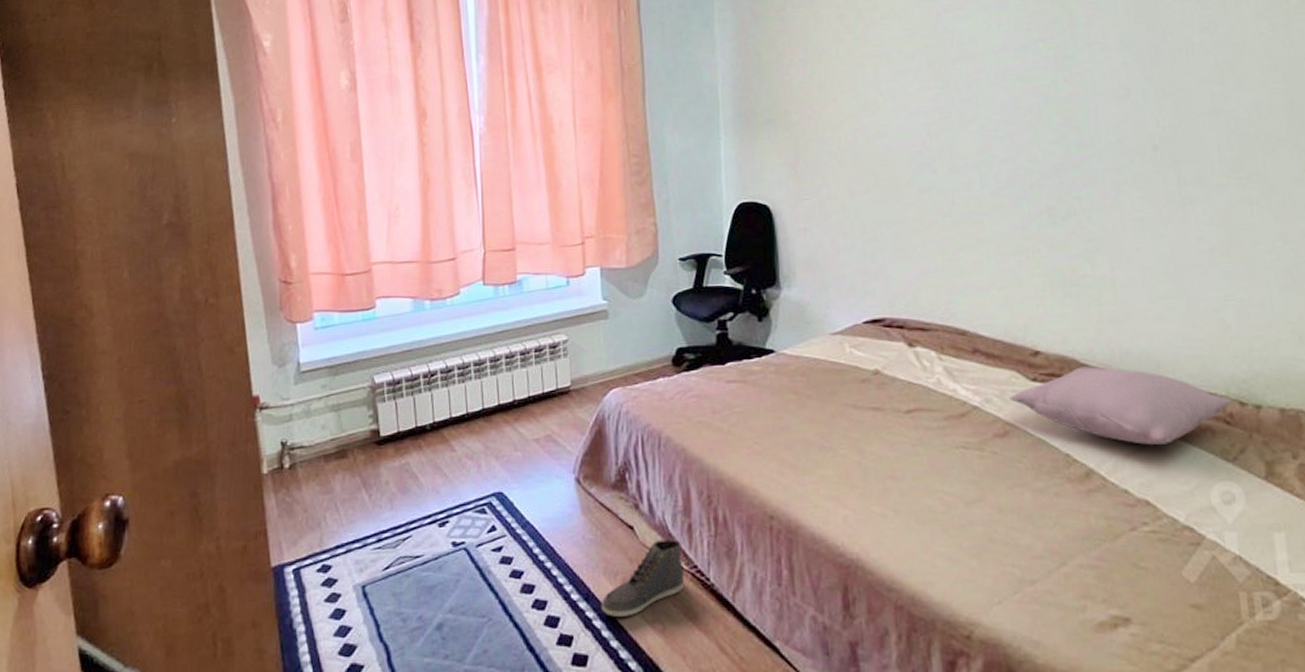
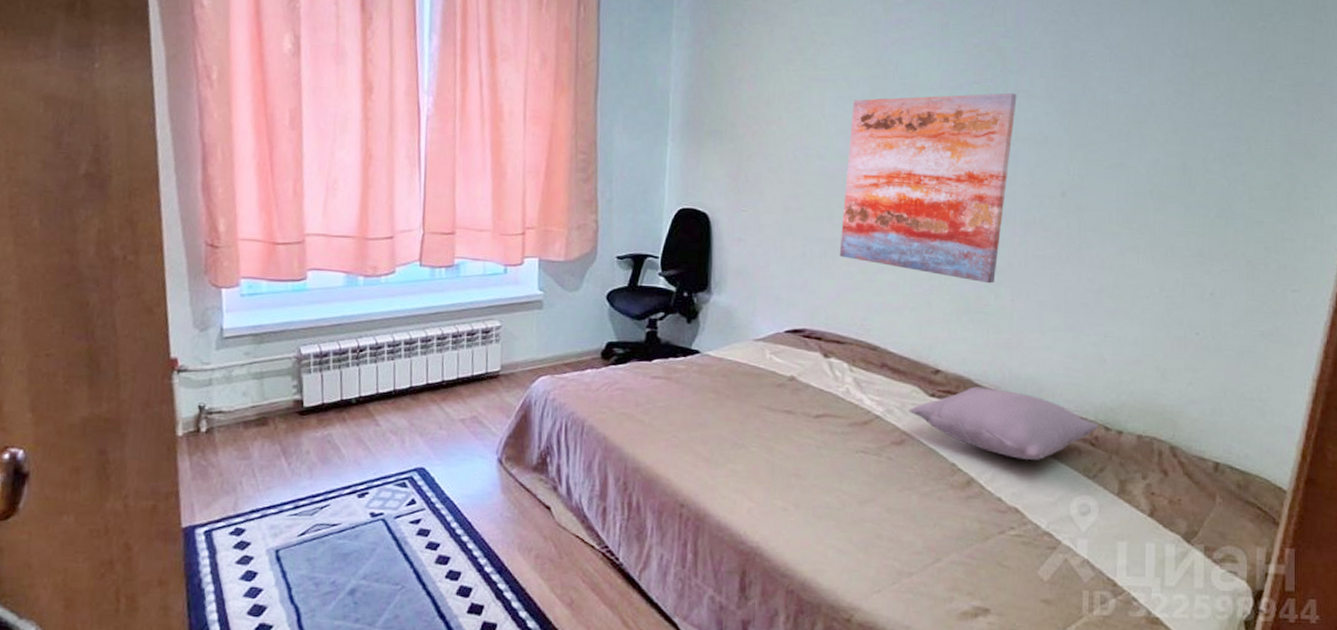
sneaker: present [601,539,684,617] -> none [513,520,595,590]
wall art: none [910,46,1090,253] -> present [839,92,1017,284]

